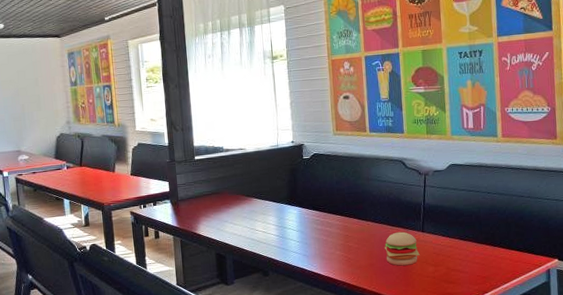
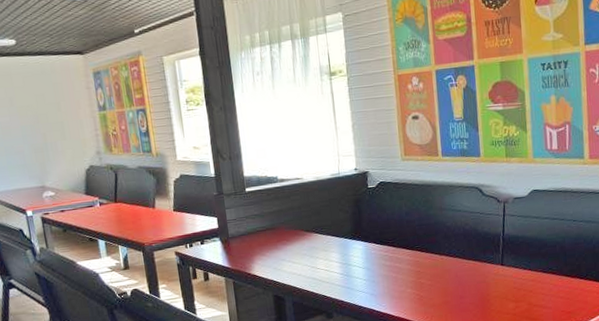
burger: present [384,231,420,266] -> none [459,265,499,303]

